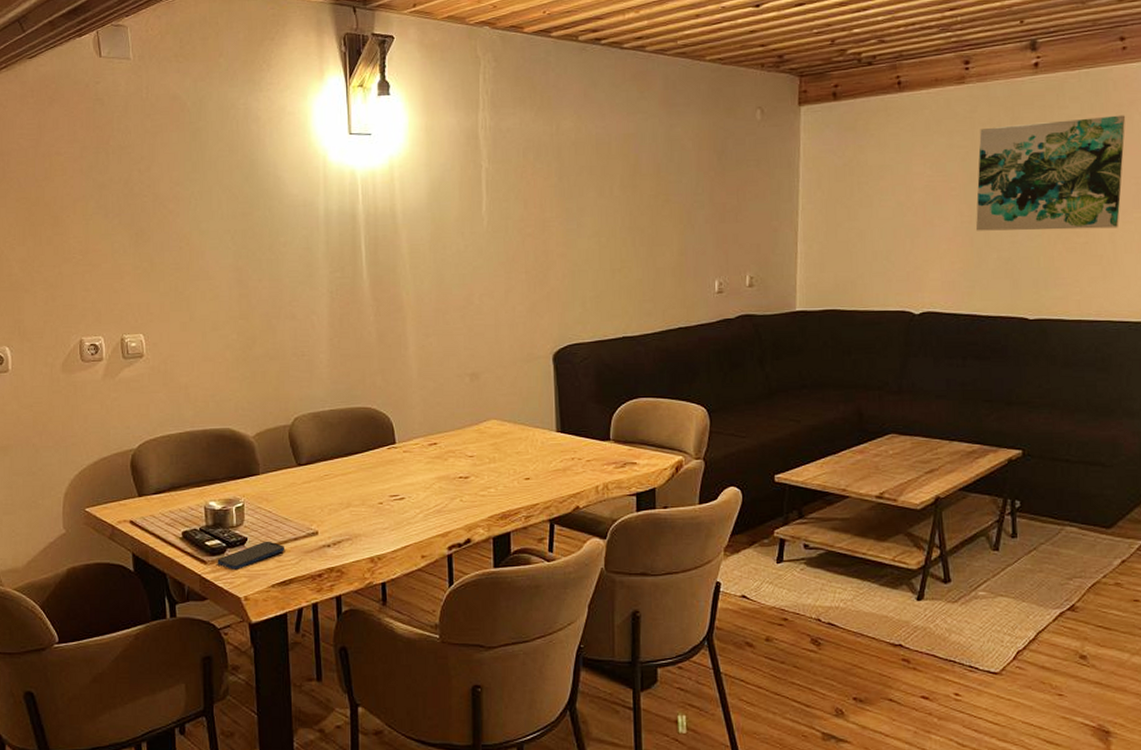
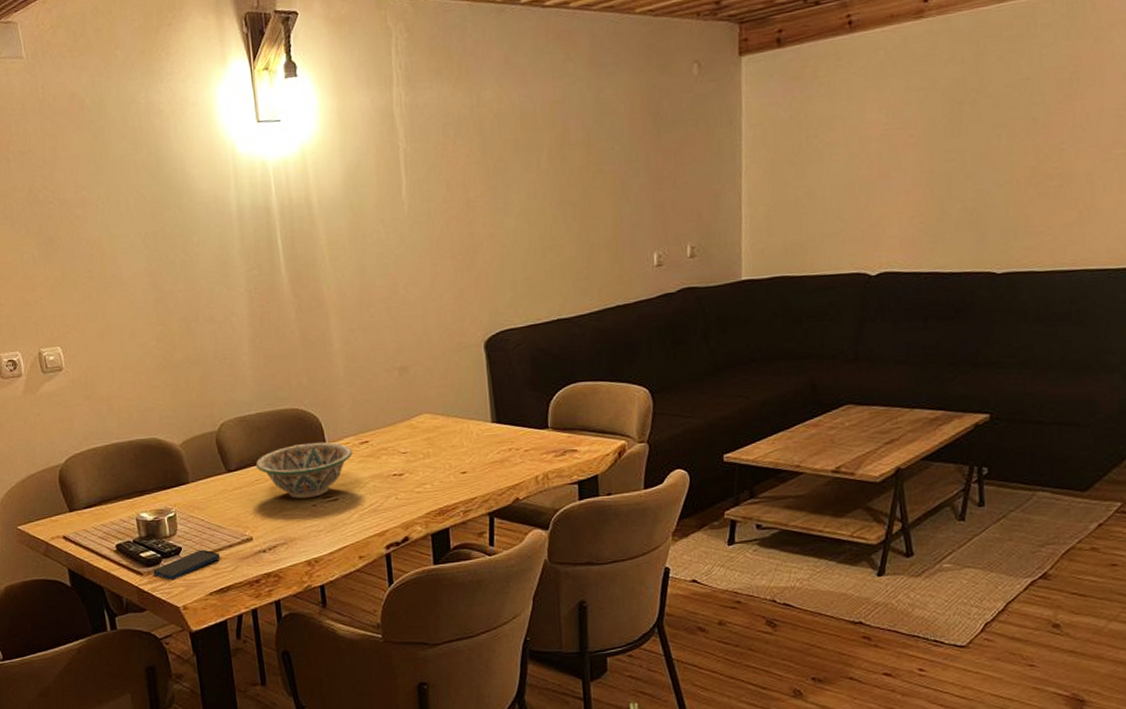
decorative bowl: none [326,441,421,495] -> present [255,442,353,499]
wall art: present [976,115,1126,231] -> none [937,40,1106,181]

